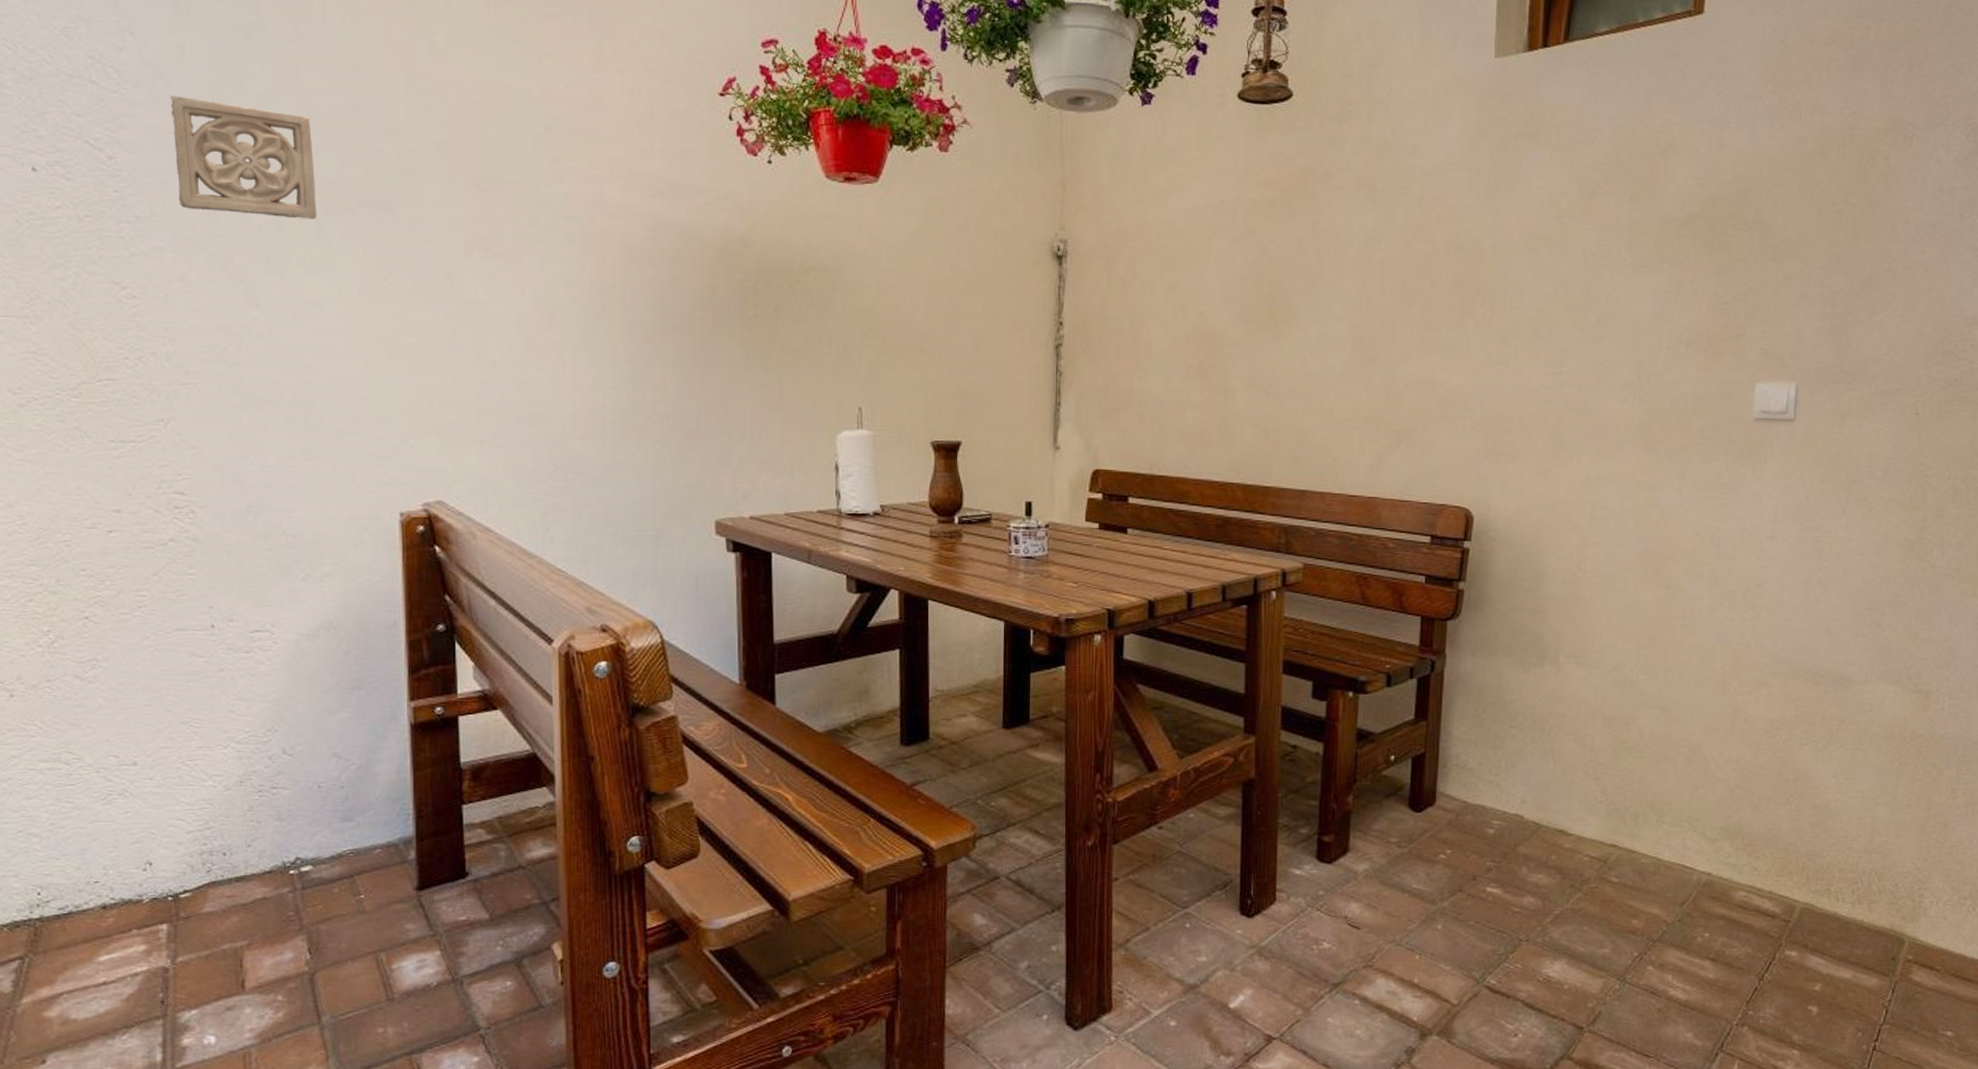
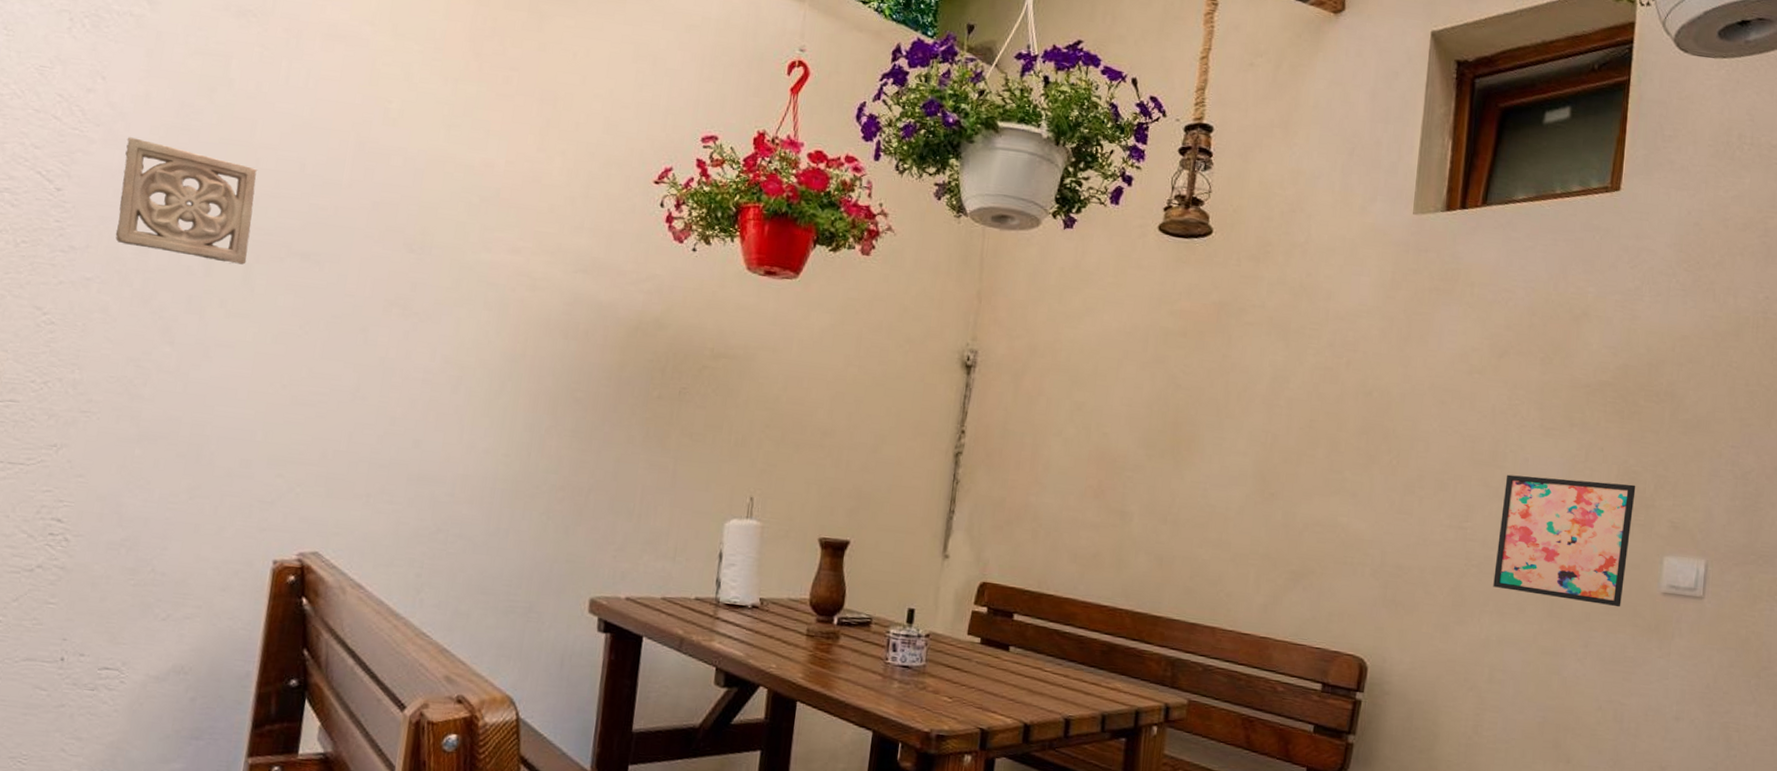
wall art: none [1591,315,1727,437] -> present [1493,474,1636,608]

